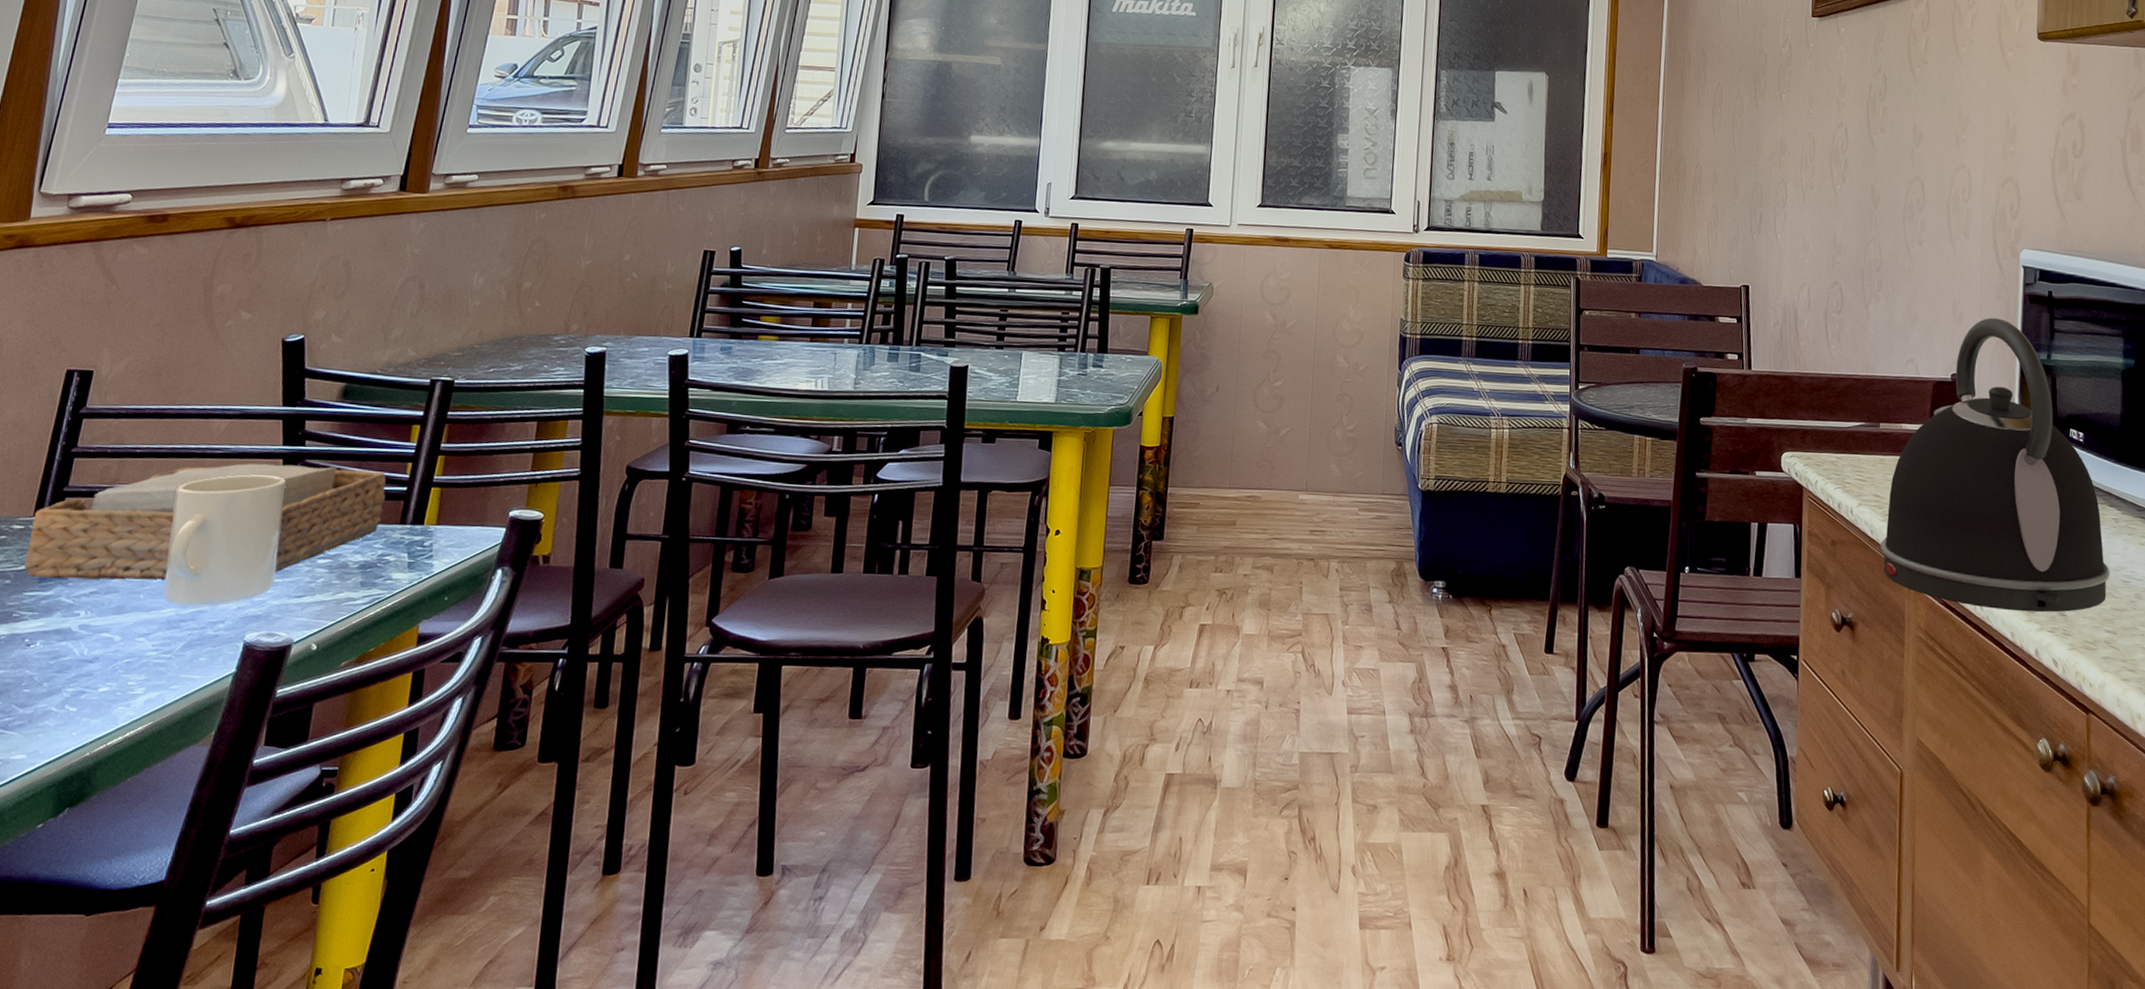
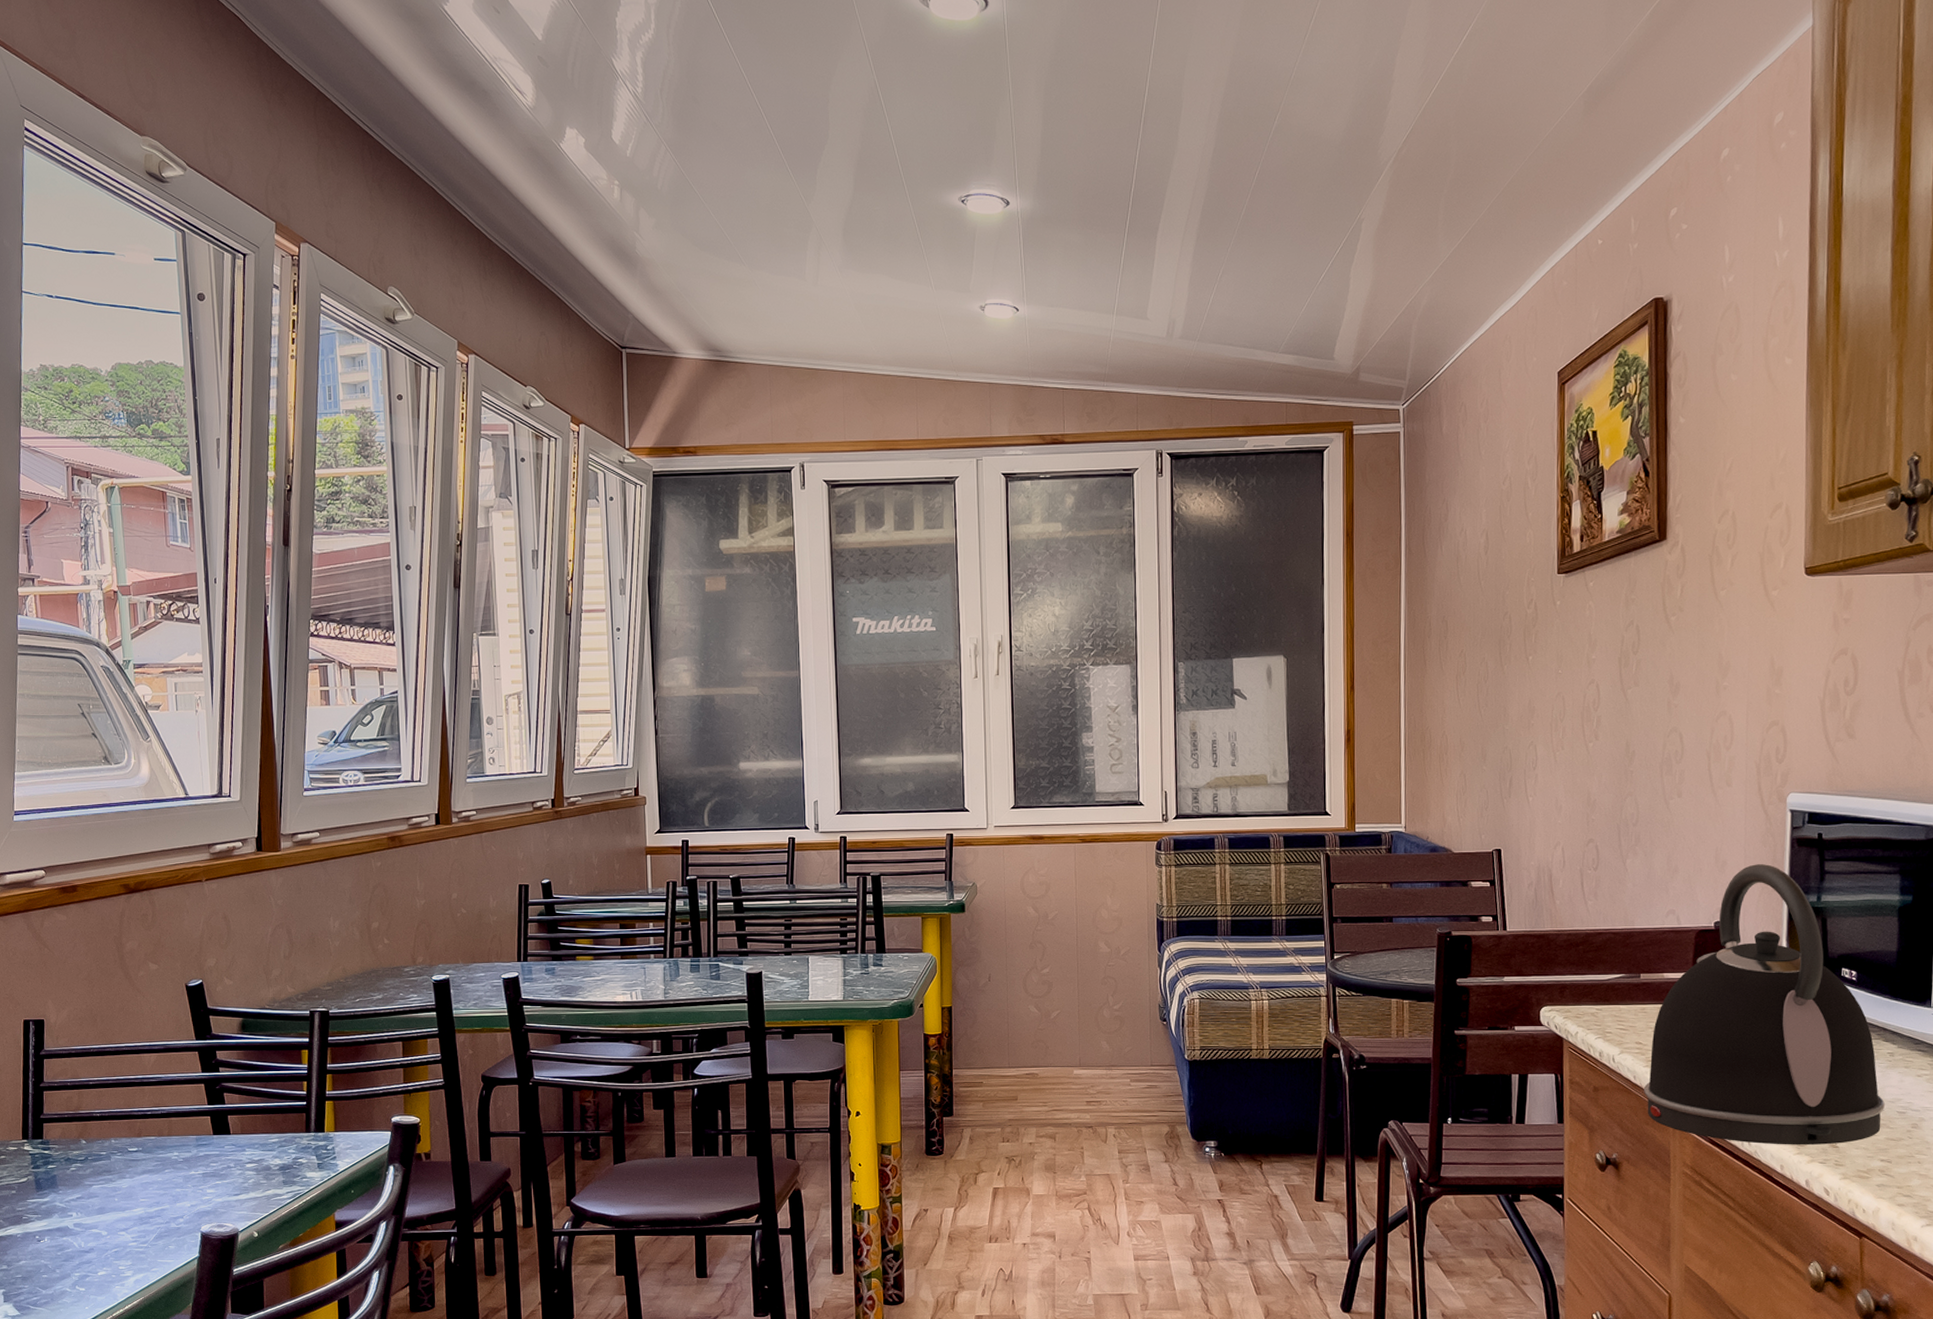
napkin holder: present [24,463,386,580] -> none [22,1088,291,1188]
cup: present [162,474,286,607] -> none [126,1097,216,1206]

